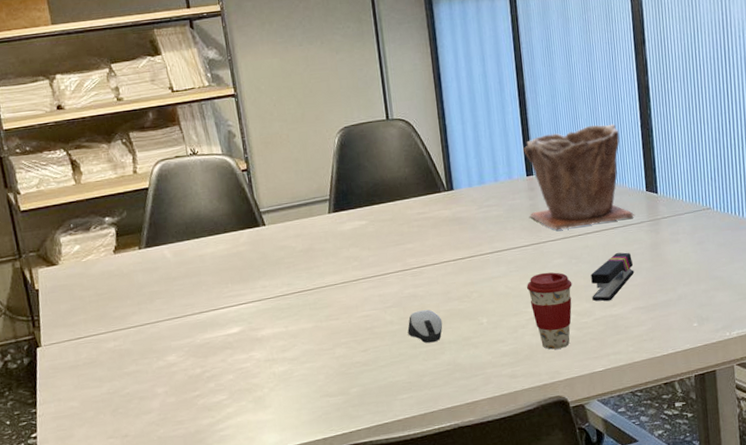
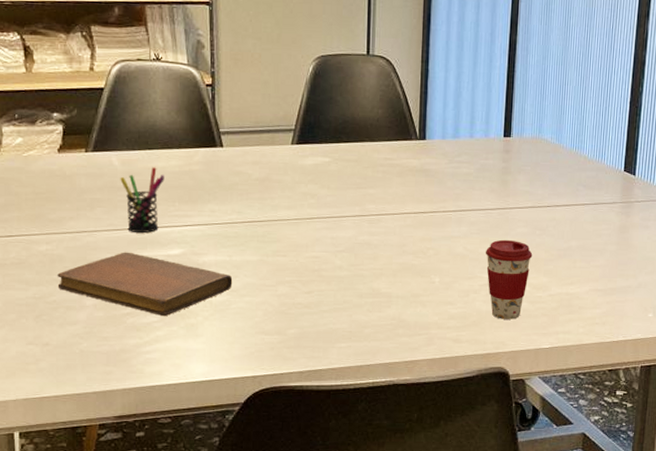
notebook: none [127,337,292,394] -> present [57,252,233,317]
pen holder: none [174,254,216,318] -> present [120,167,165,234]
computer mouse: present [407,309,443,343] -> none [356,260,393,295]
plant pot: present [523,123,635,231] -> none [500,94,609,198]
stapler: present [591,252,635,301] -> none [550,231,598,279]

